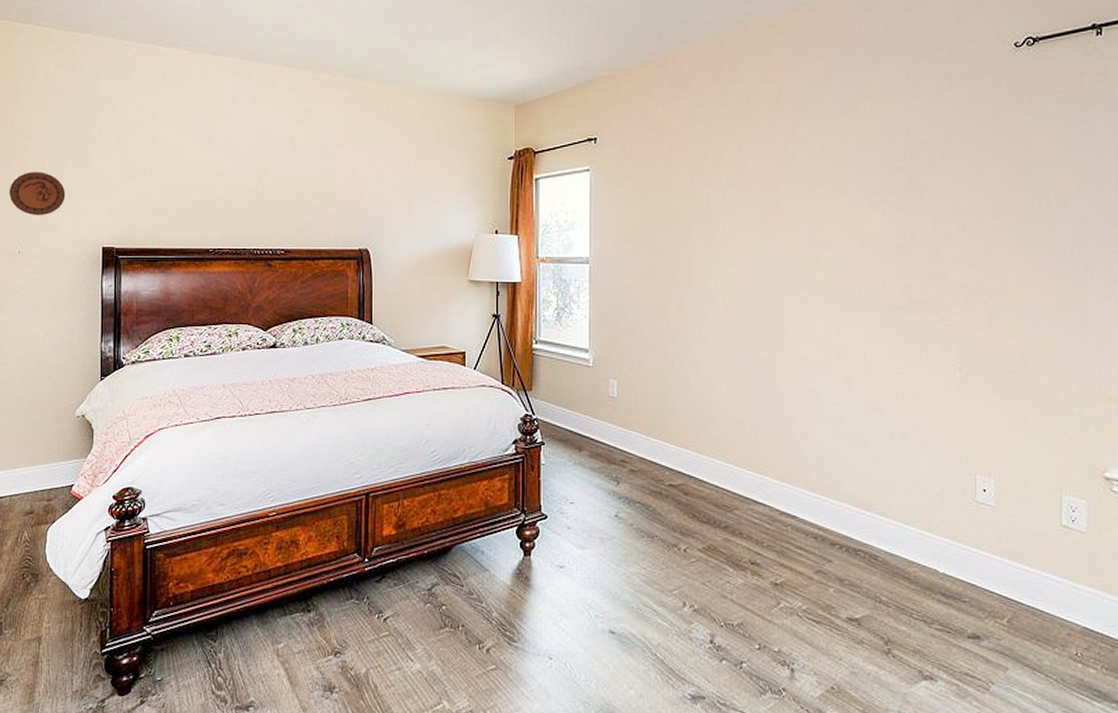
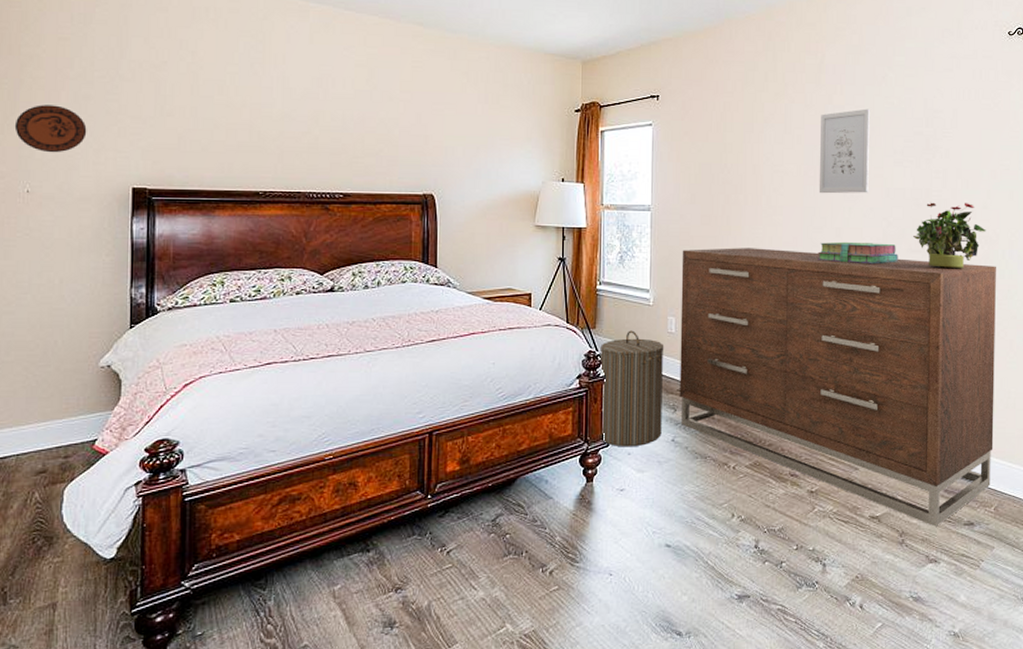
laundry hamper: none [537,393,606,521] -> present [601,330,664,447]
dresser: none [623,304,1005,637] -> present [679,248,996,527]
wall art: none [779,143,839,242] -> present [818,108,870,194]
stack of books: none [779,296,877,323] -> present [817,241,898,264]
potted plant: none [896,250,990,329] -> present [913,202,986,269]

